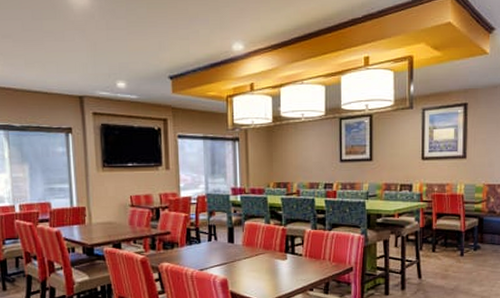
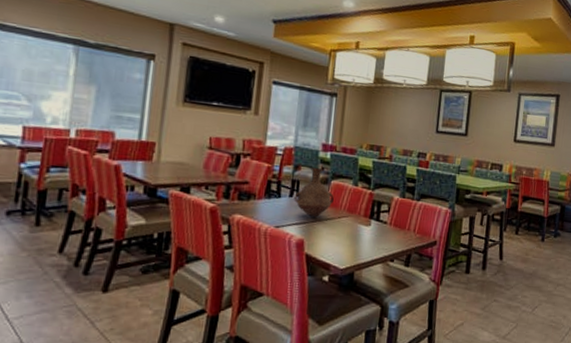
vase: none [212,212,250,258] -> present [294,168,335,218]

